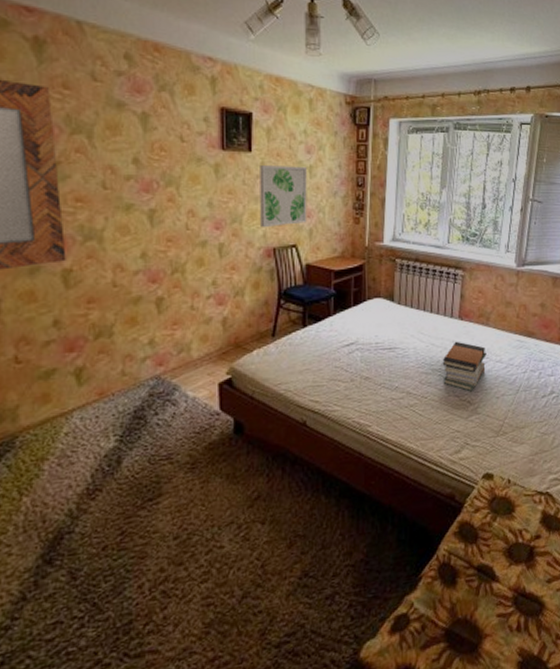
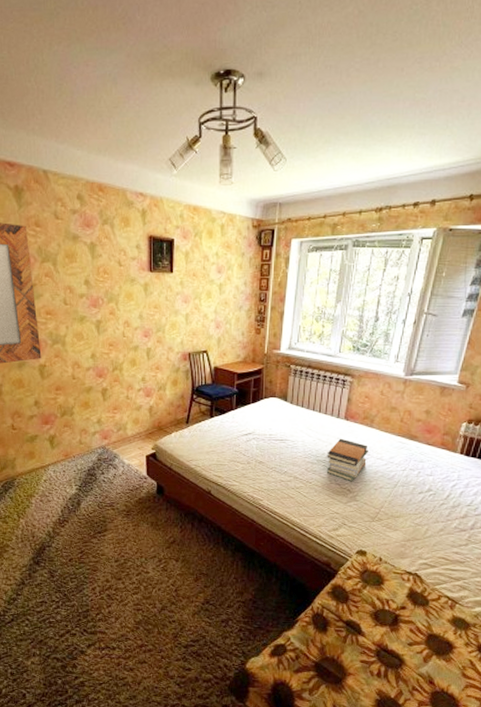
wall art: present [260,166,307,228] -> none [179,284,217,337]

